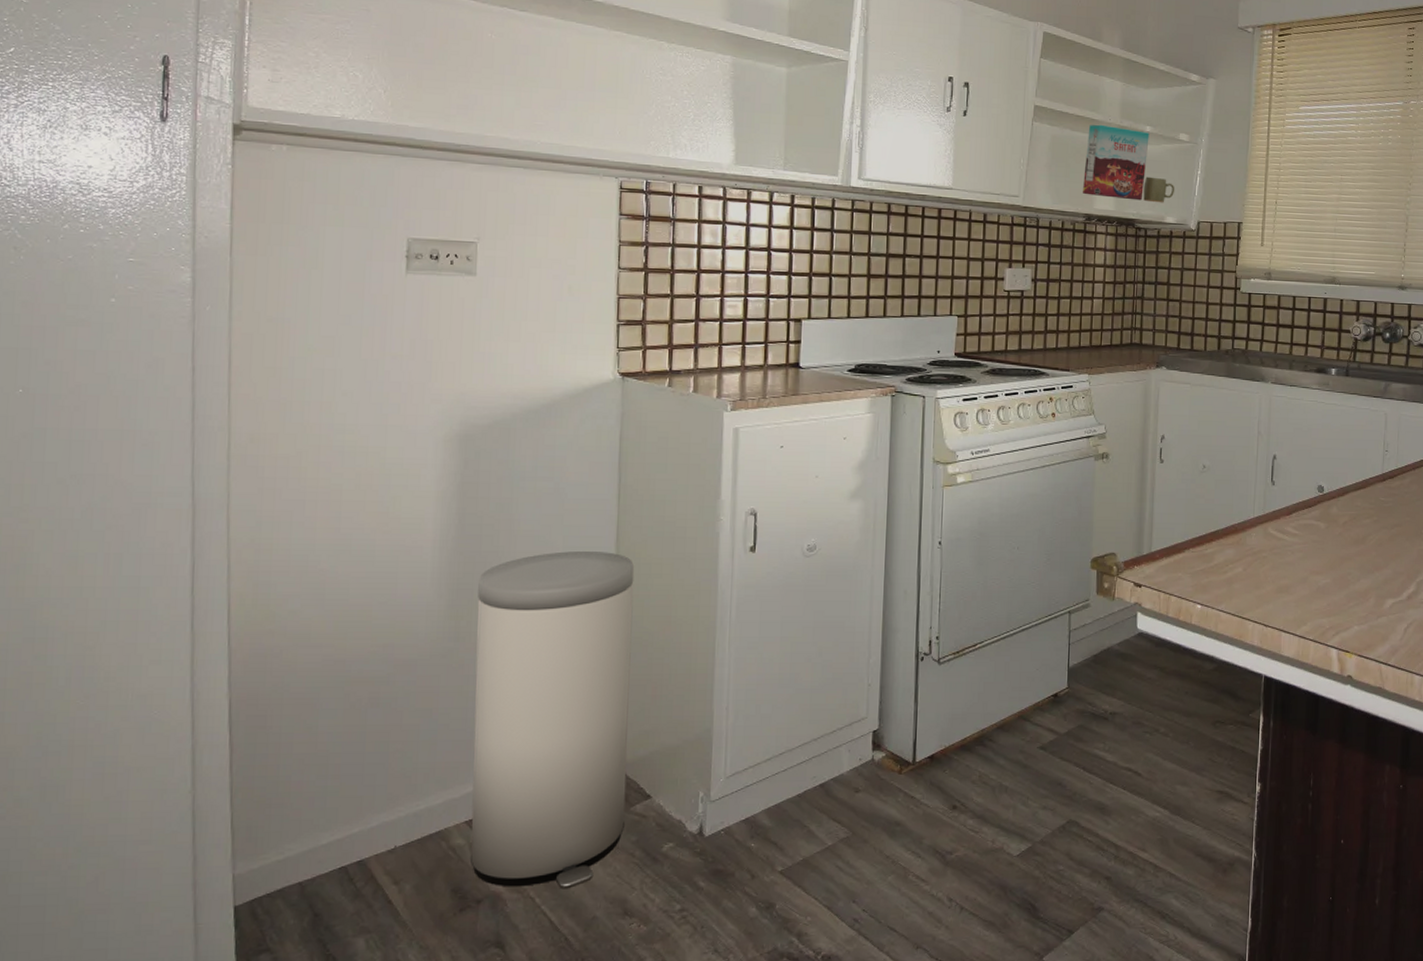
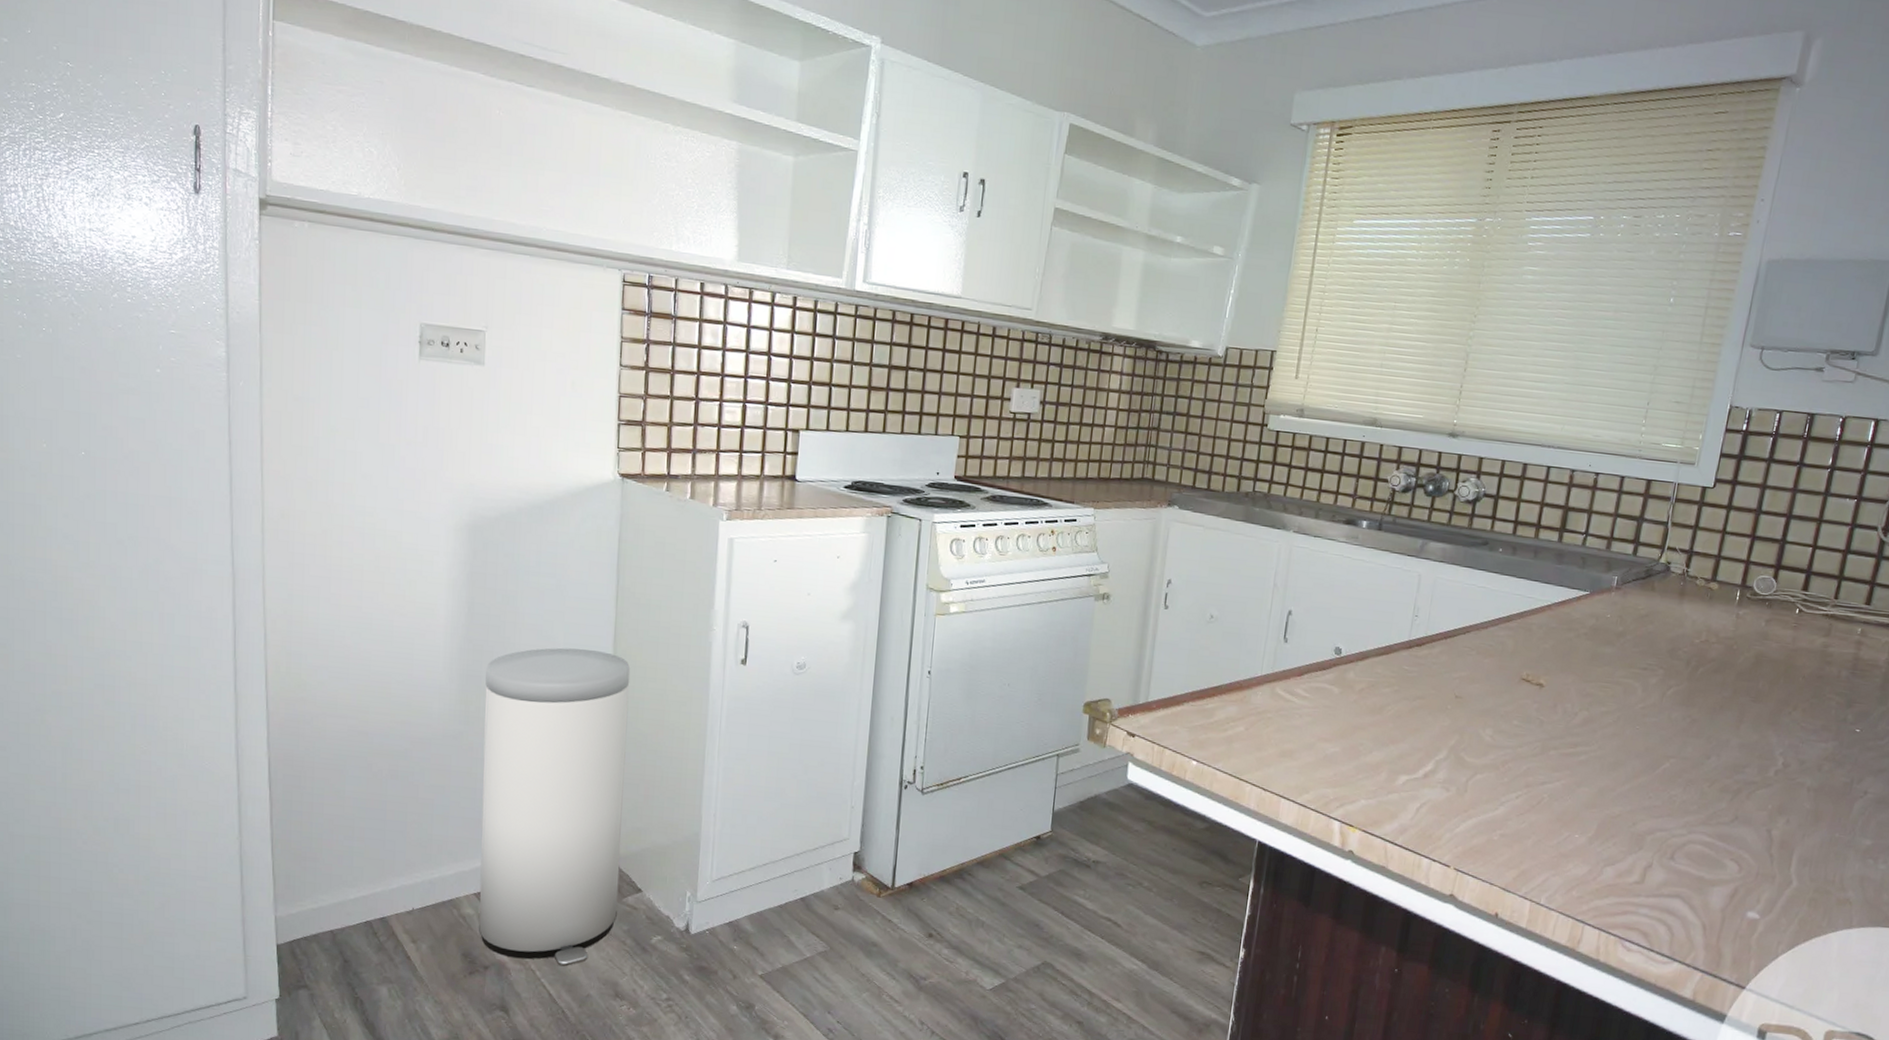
cereal box: present [1083,124,1149,201] -> none [1101,231,1180,321]
mug: present [1143,176,1175,203] -> none [1167,294,1204,325]

